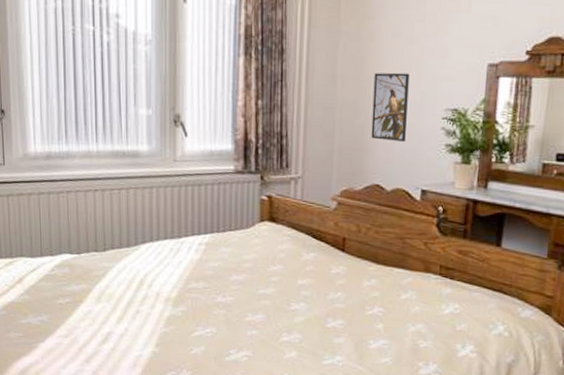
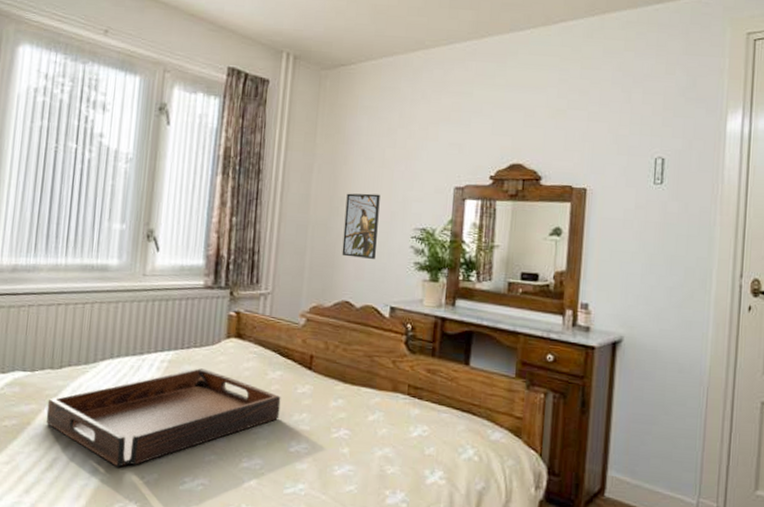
serving tray: none [96,250,316,341] -> present [46,368,281,467]

